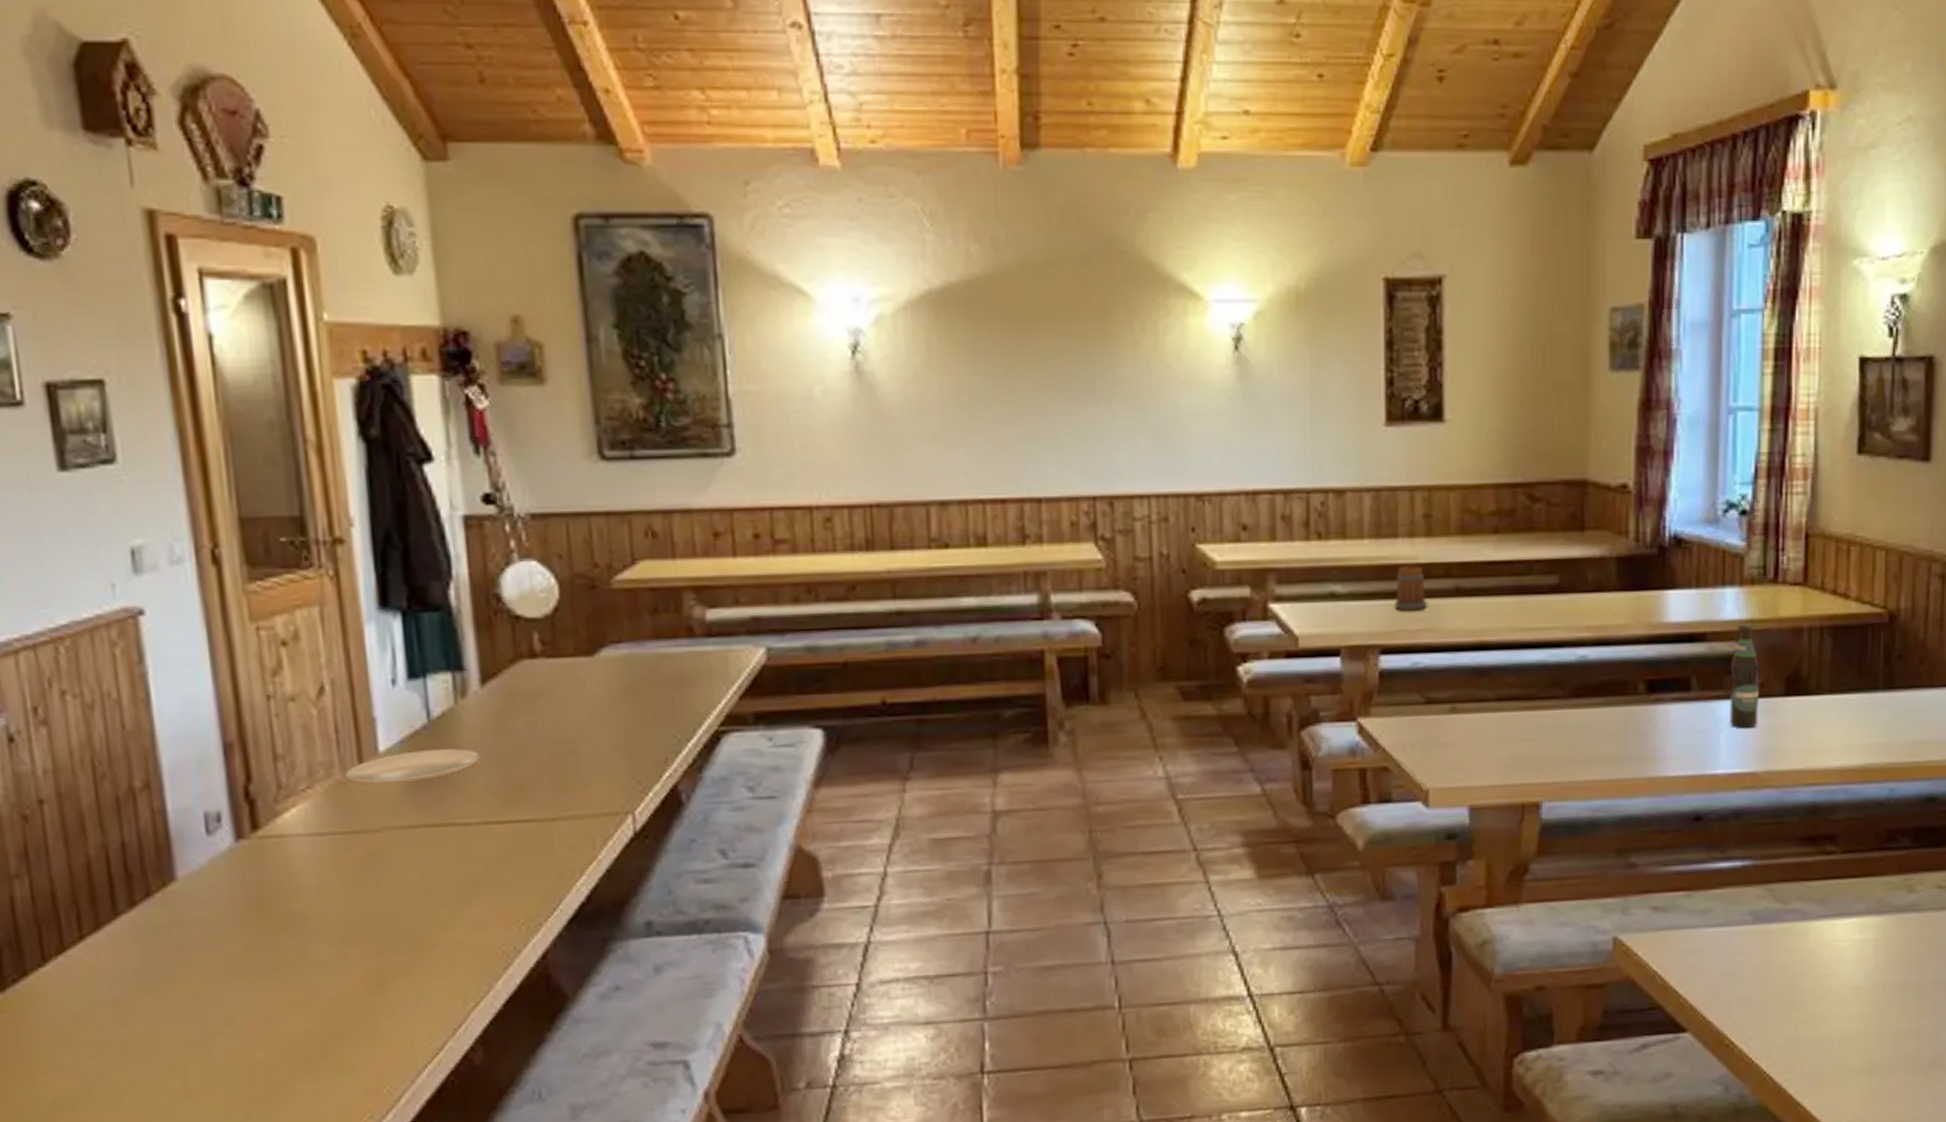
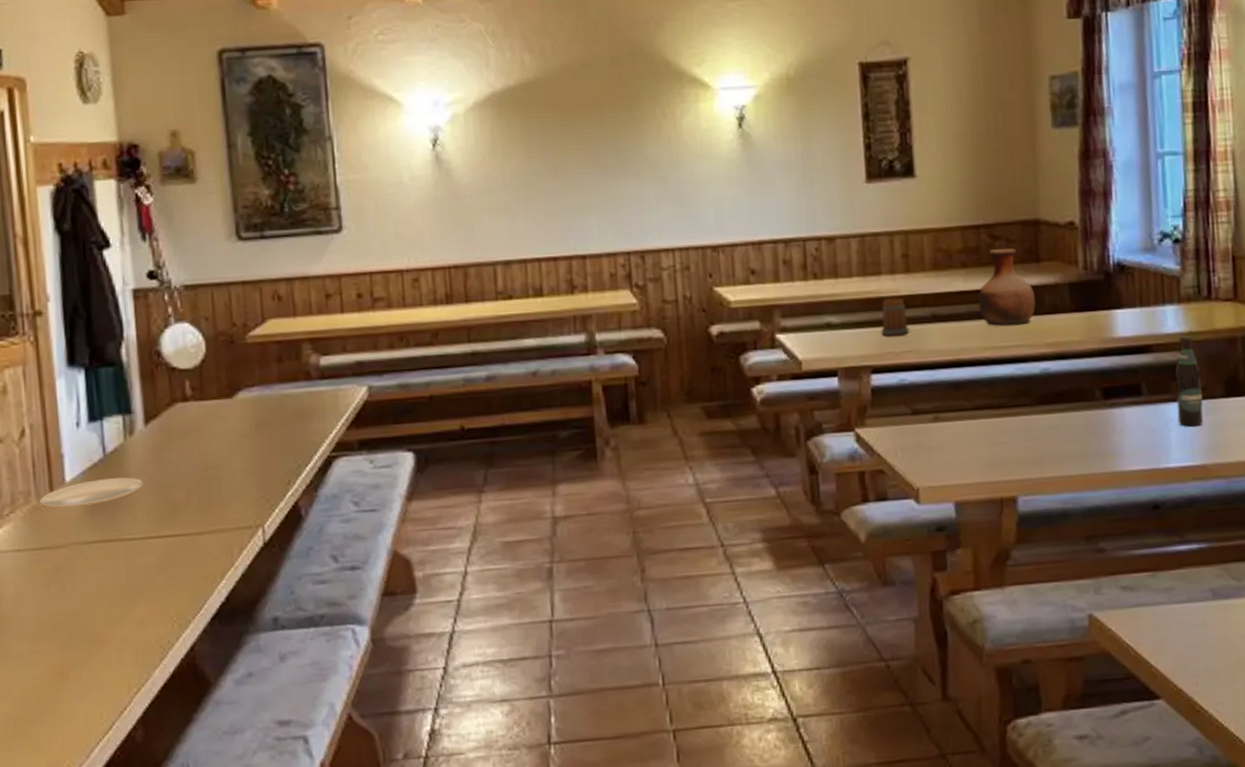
vase: none [1511,512,1576,605] -> present [978,247,1035,327]

